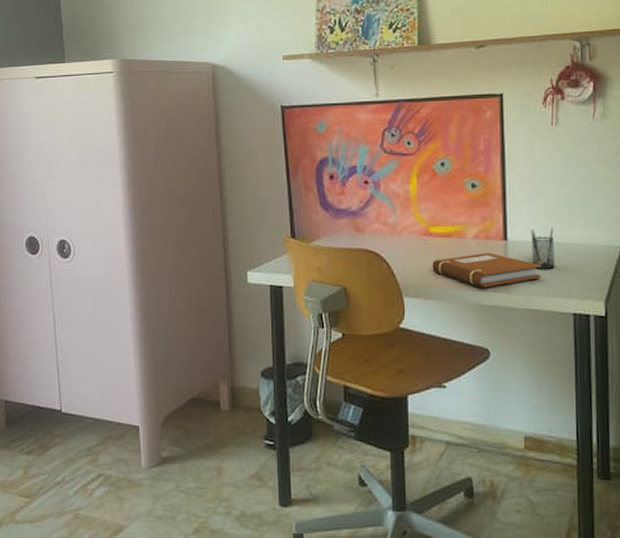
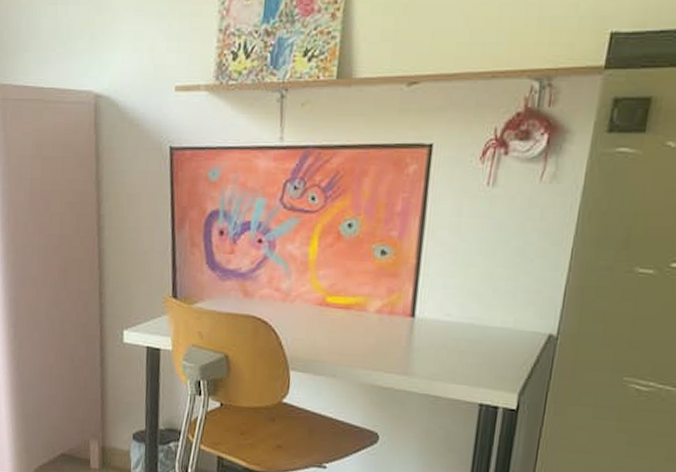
notebook: present [432,252,542,287] -> none [325,329,451,368]
pencil holder: present [530,227,555,269] -> none [440,306,471,353]

